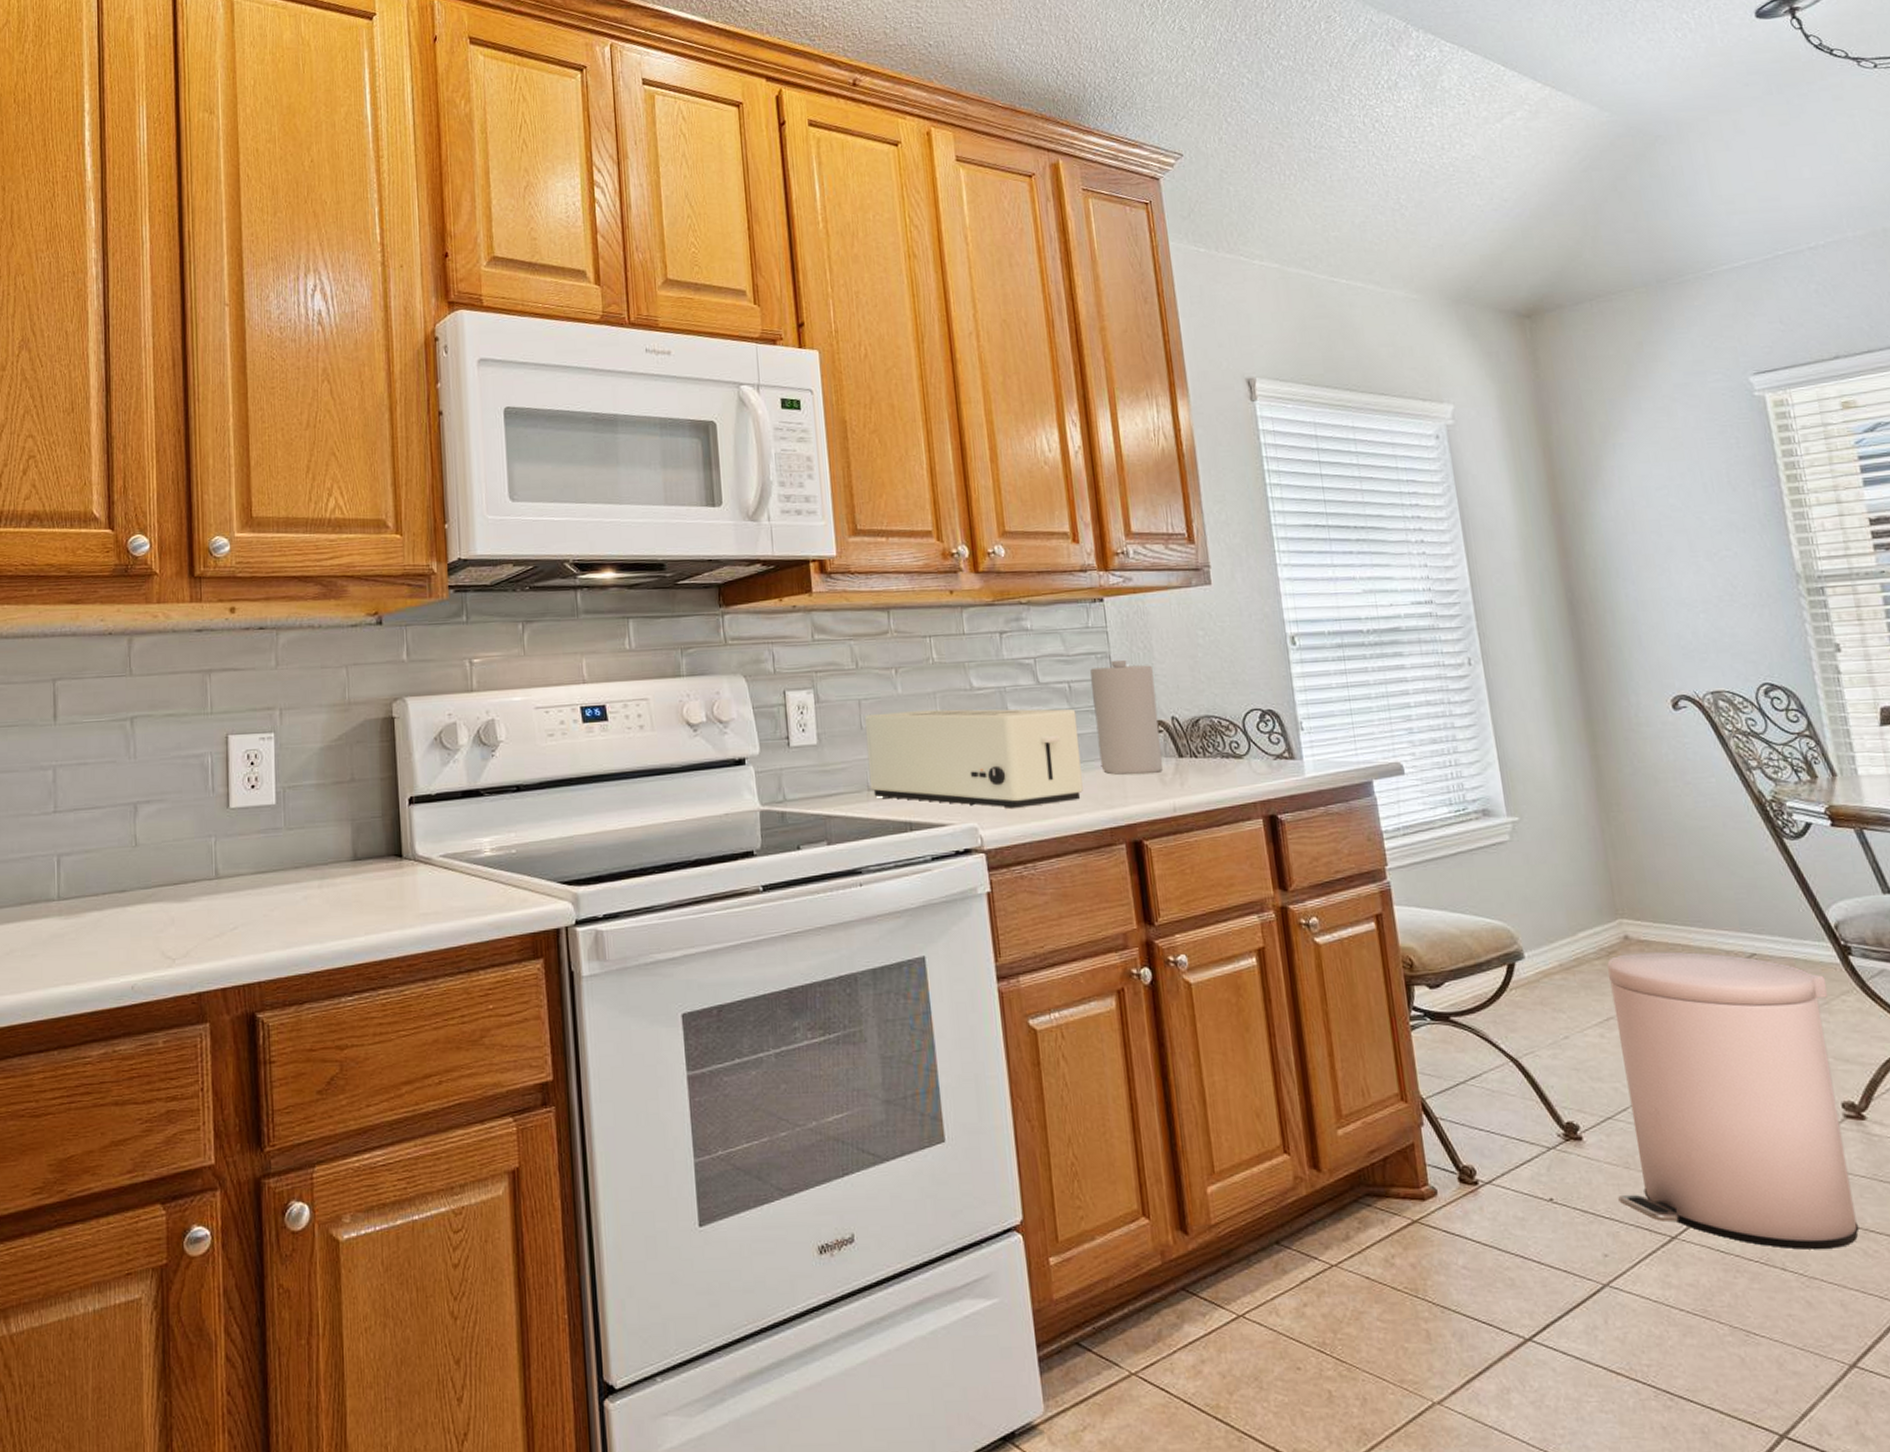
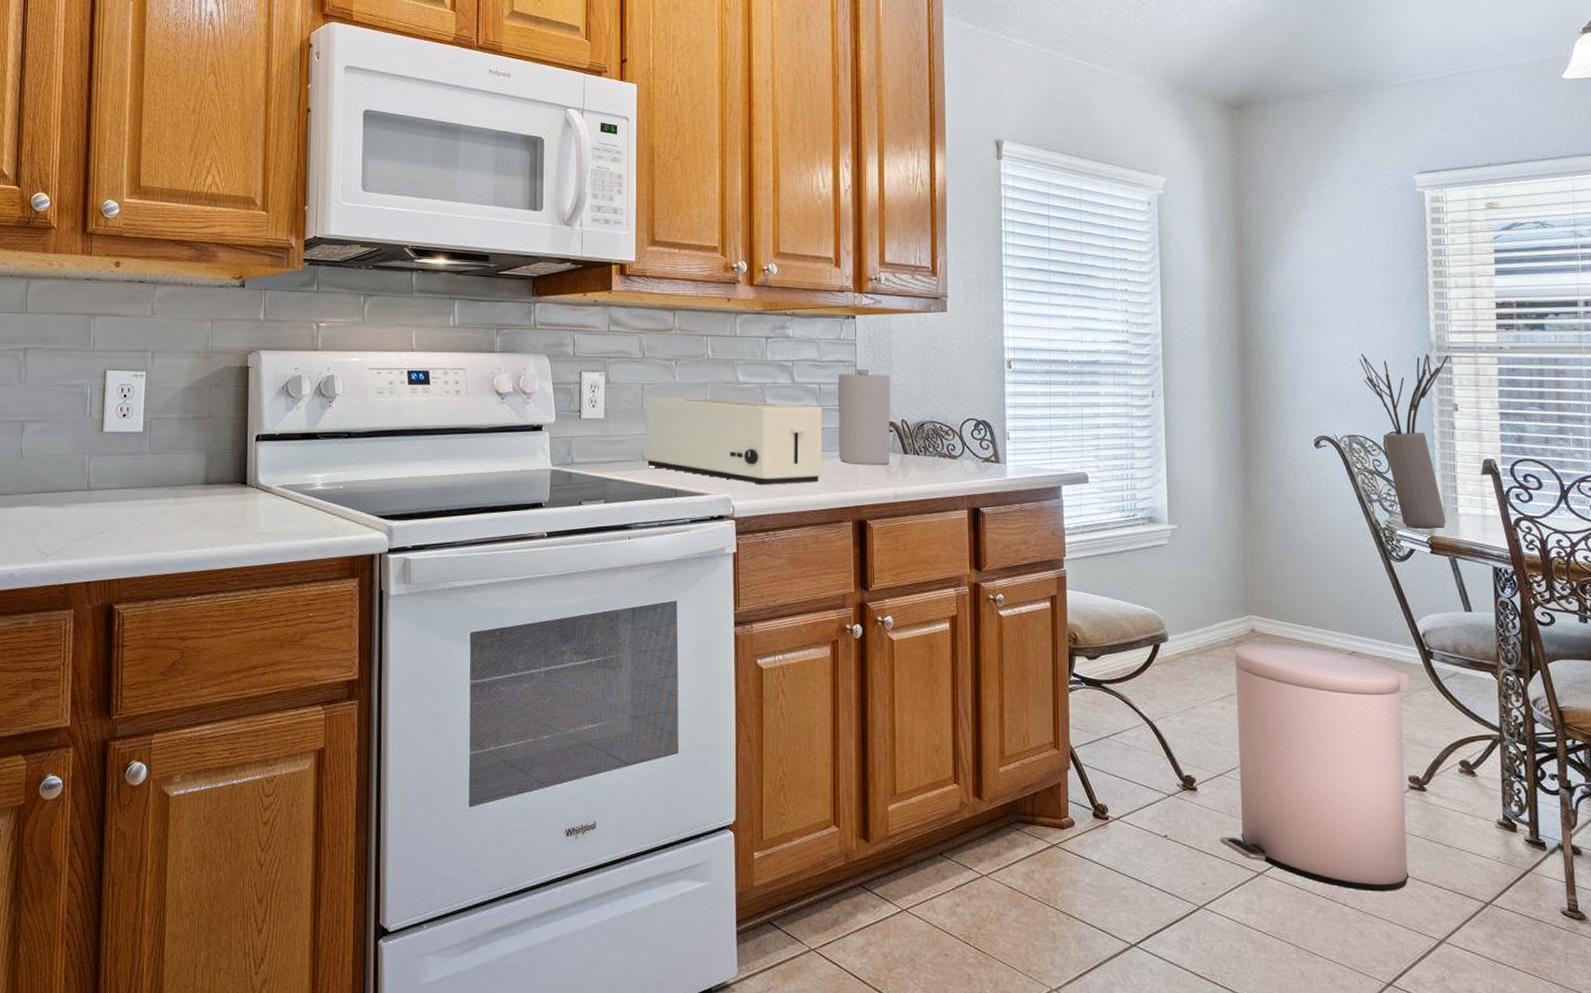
vase: none [1712,586,1845,798] -> present [1359,354,1449,529]

